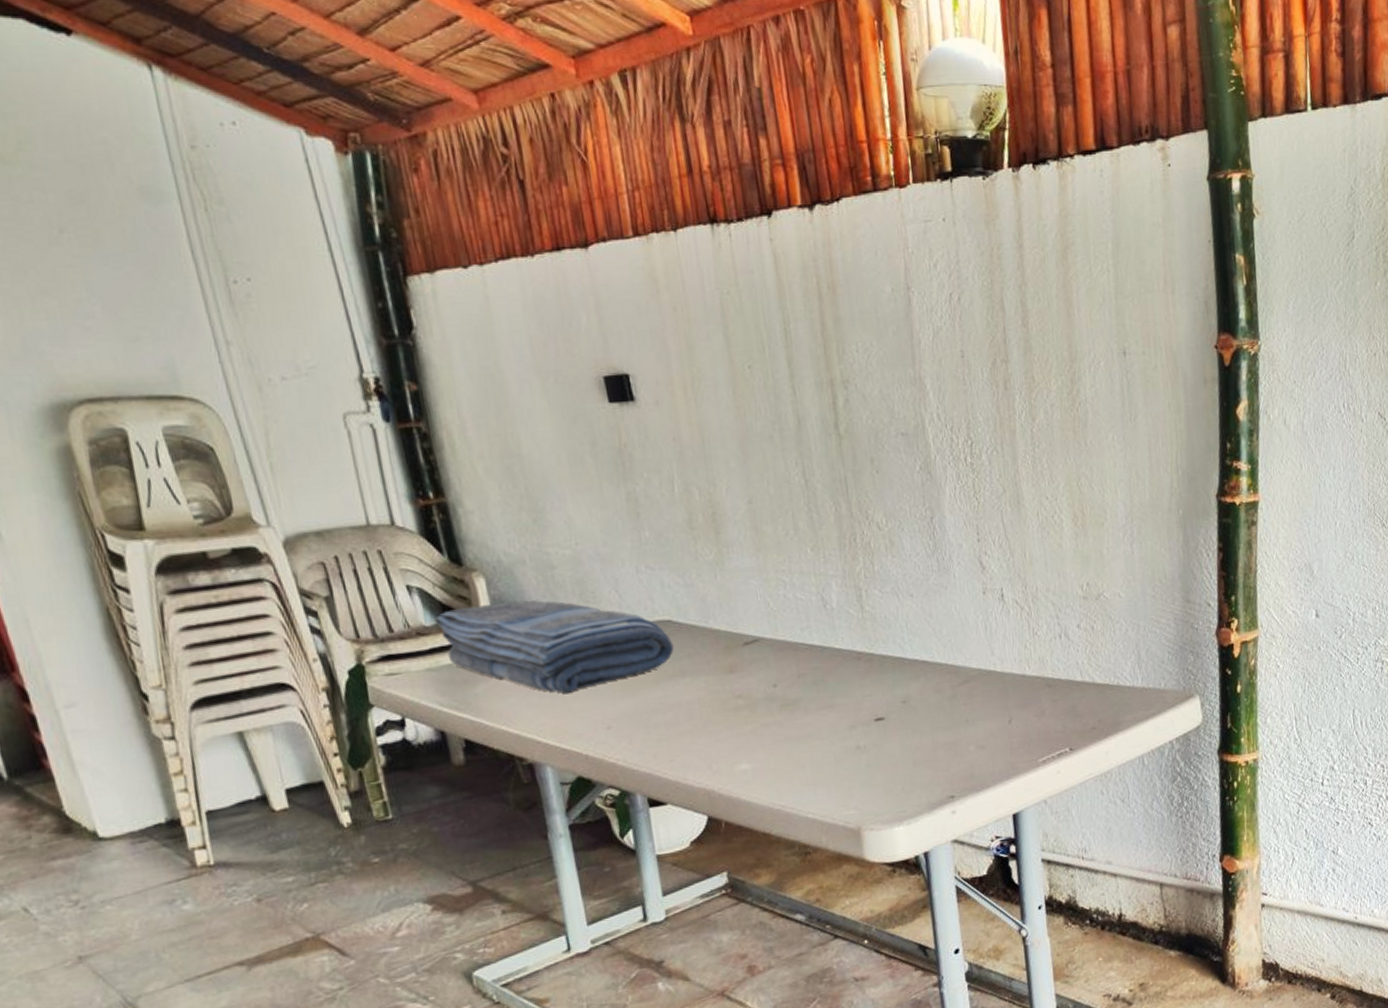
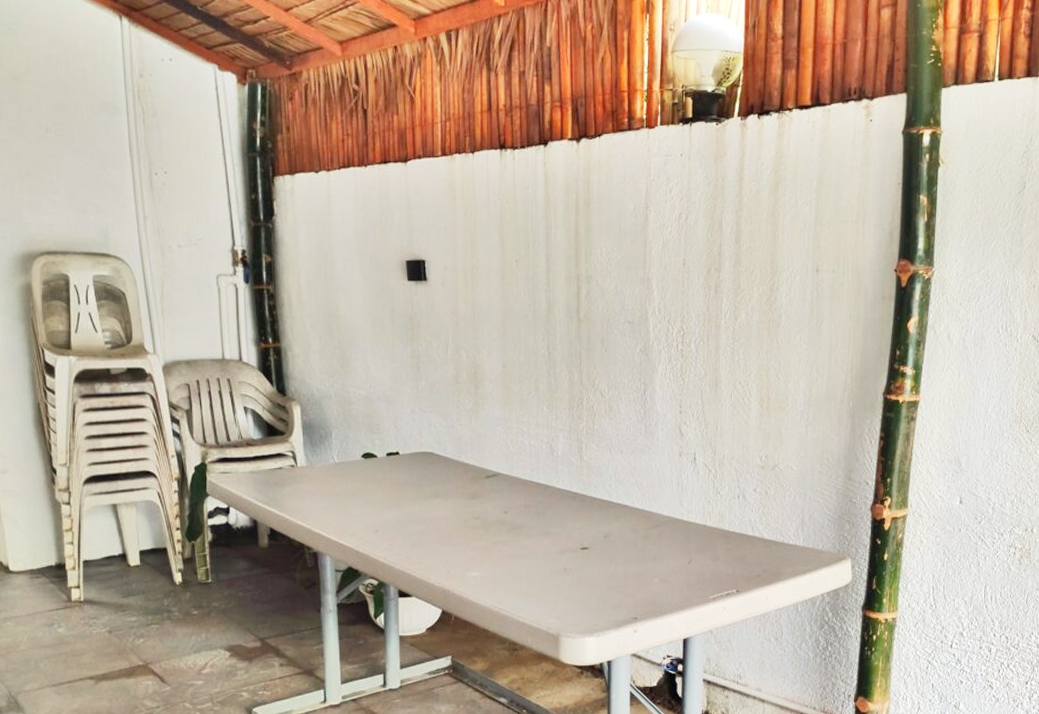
towel: present [434,600,674,693] -> none [260,426,433,501]

